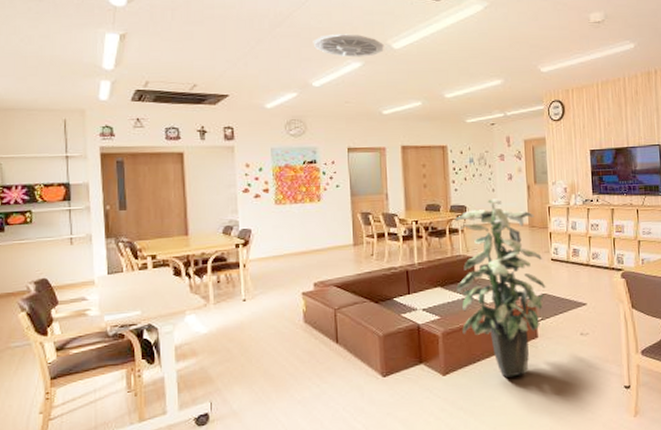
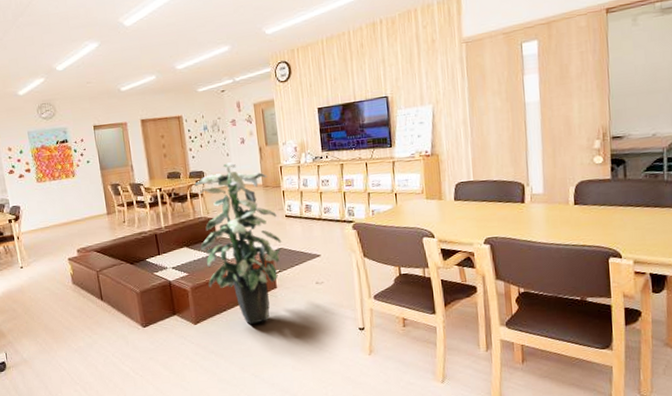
ceiling vent: present [313,34,384,58] -> none [52,16,117,39]

